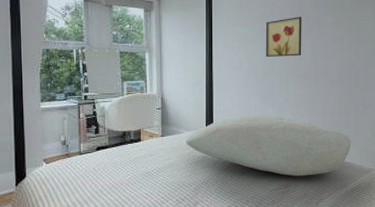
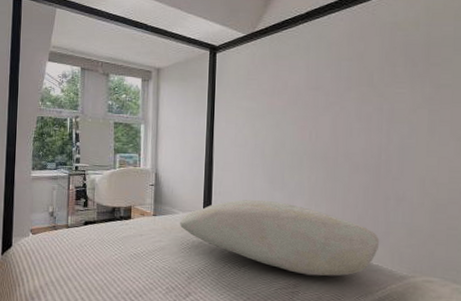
wall art: present [266,17,302,57] -> none [276,91,320,136]

